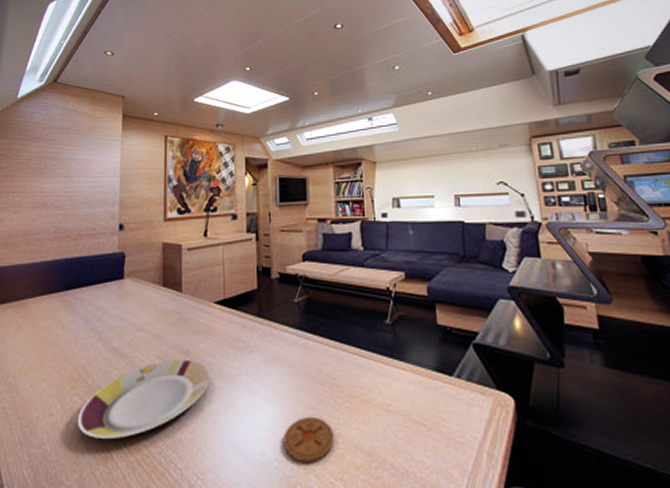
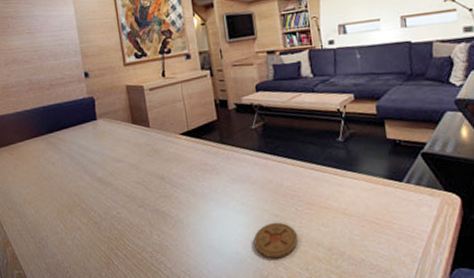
plate: present [77,359,210,438] -> none [79,183,185,249]

